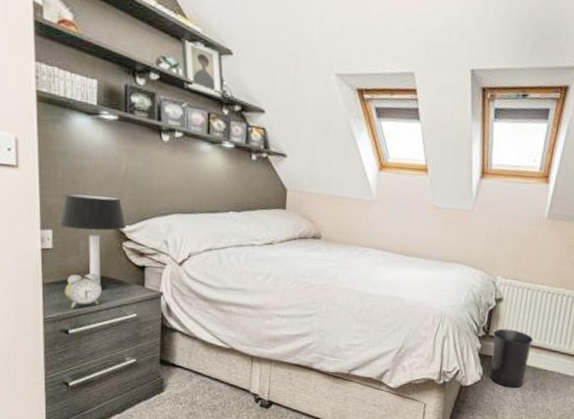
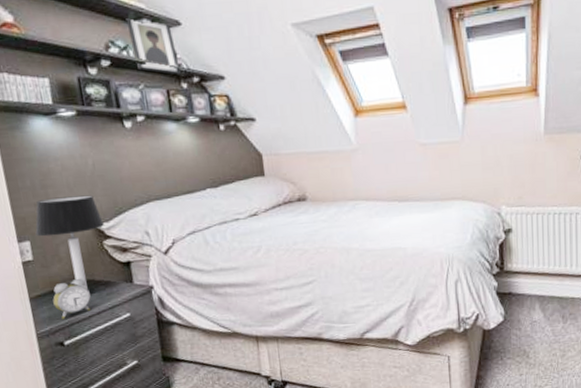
waste bin: present [490,328,534,388] -> none [508,260,554,324]

